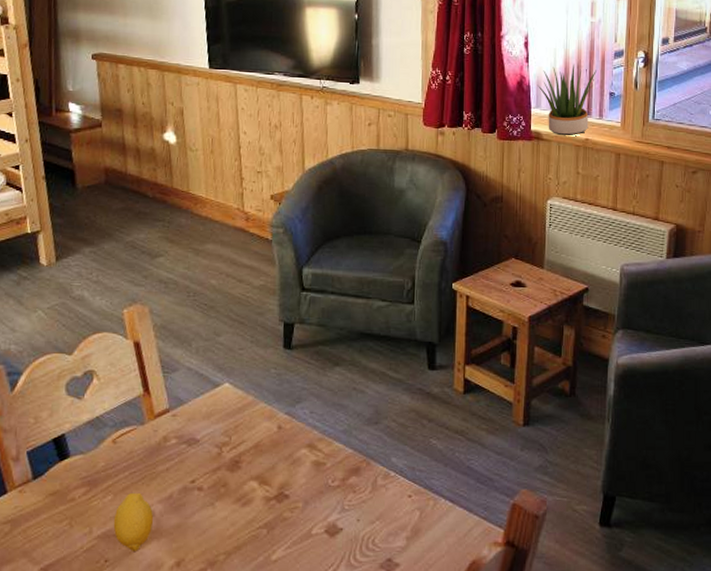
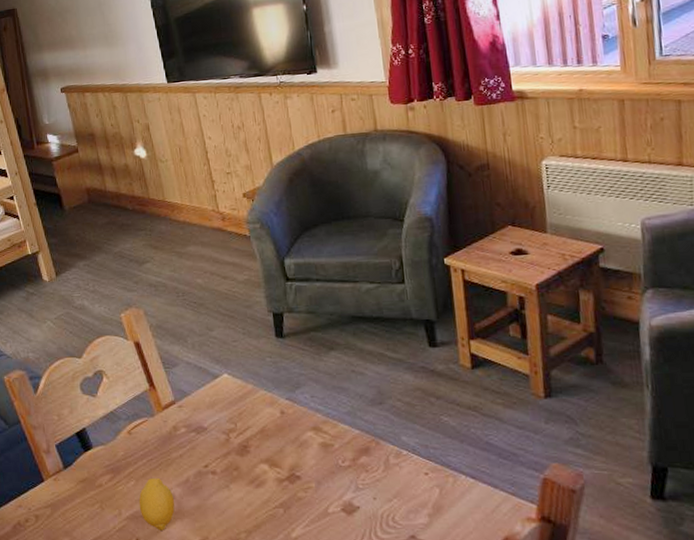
potted plant: present [537,64,596,136] -> none [513,12,583,91]

